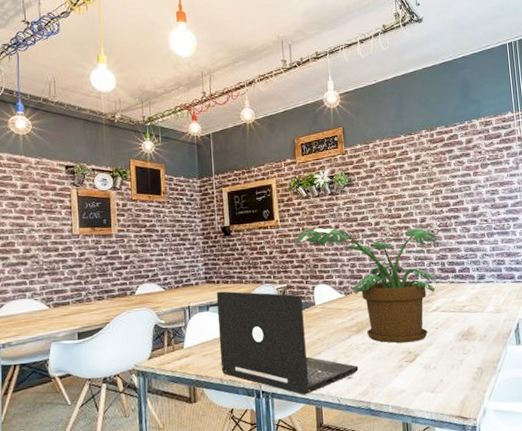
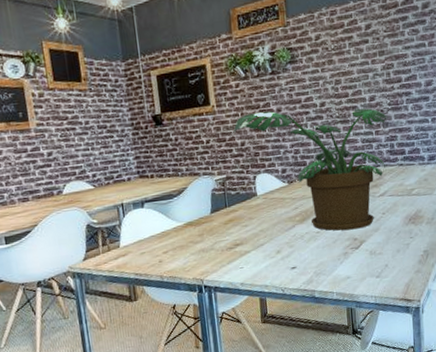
laptop: present [216,291,359,395] -> none [150,185,303,288]

